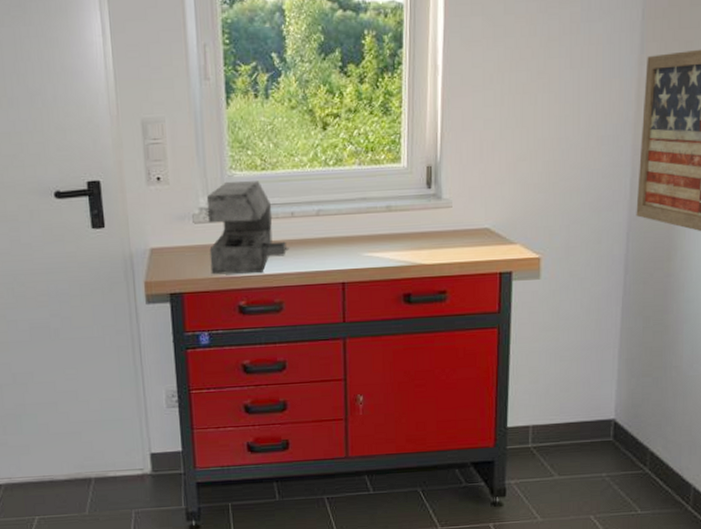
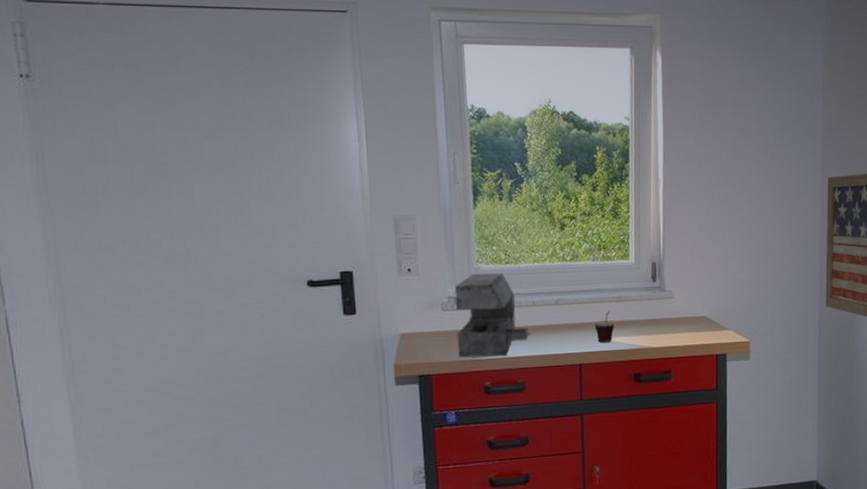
cup: none [360,223,383,259] -> present [594,311,615,343]

